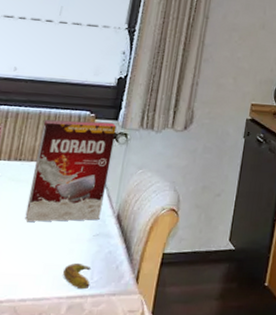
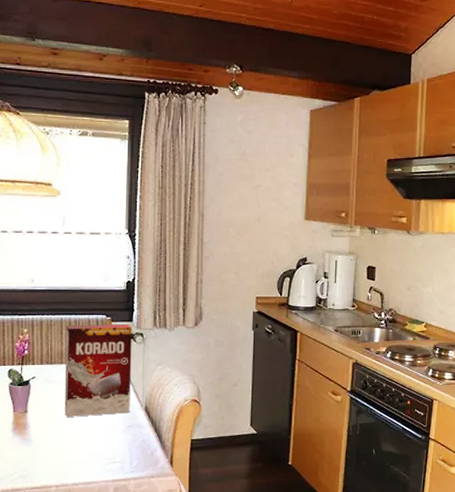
banana: present [63,264,91,290] -> none [106,452,131,474]

